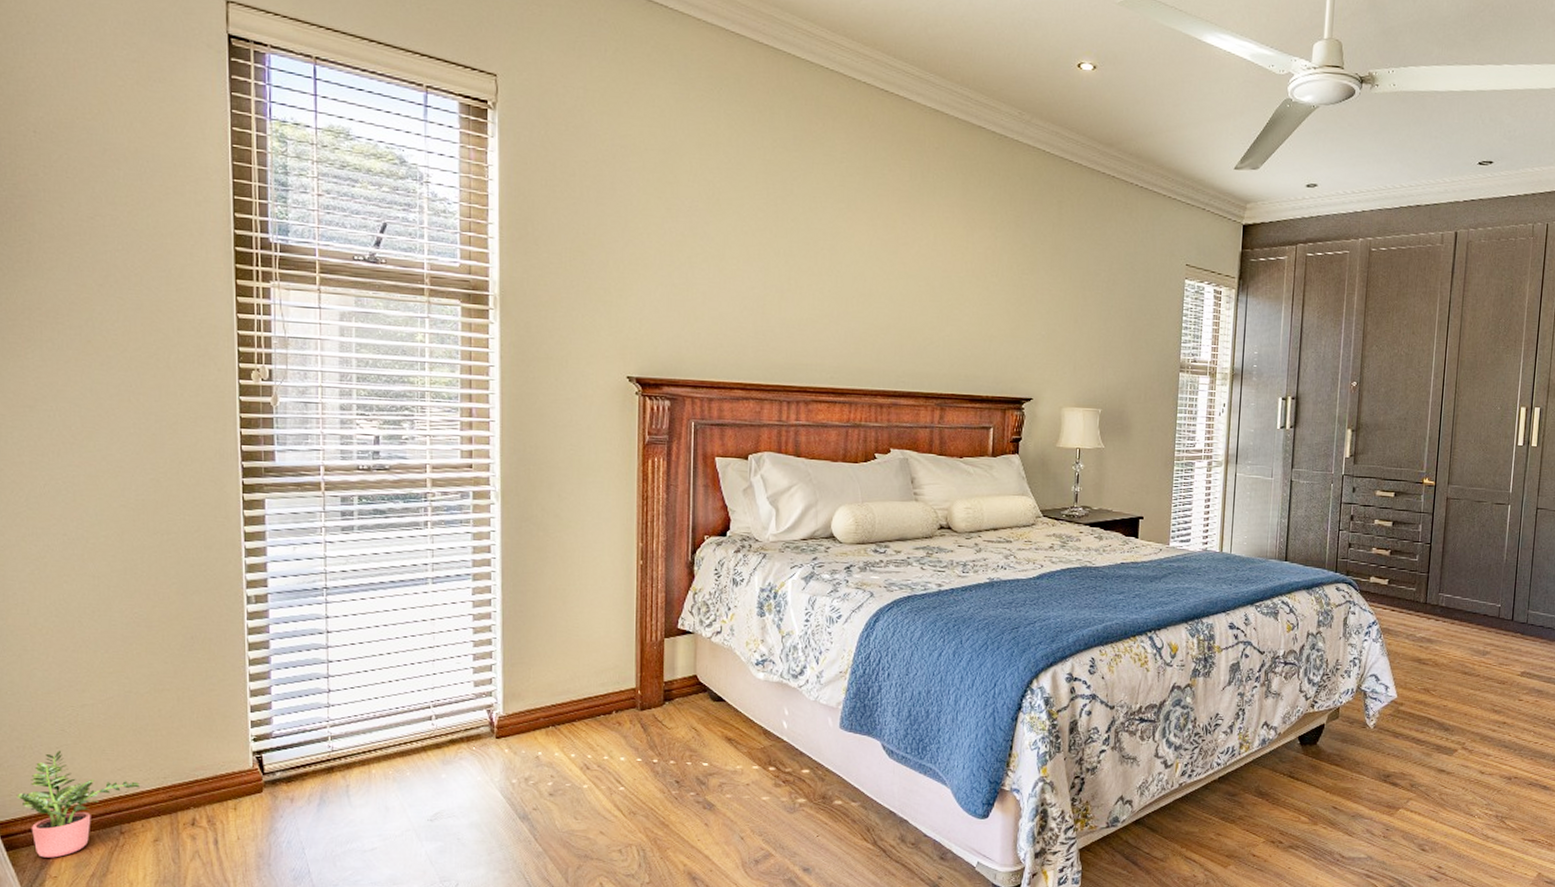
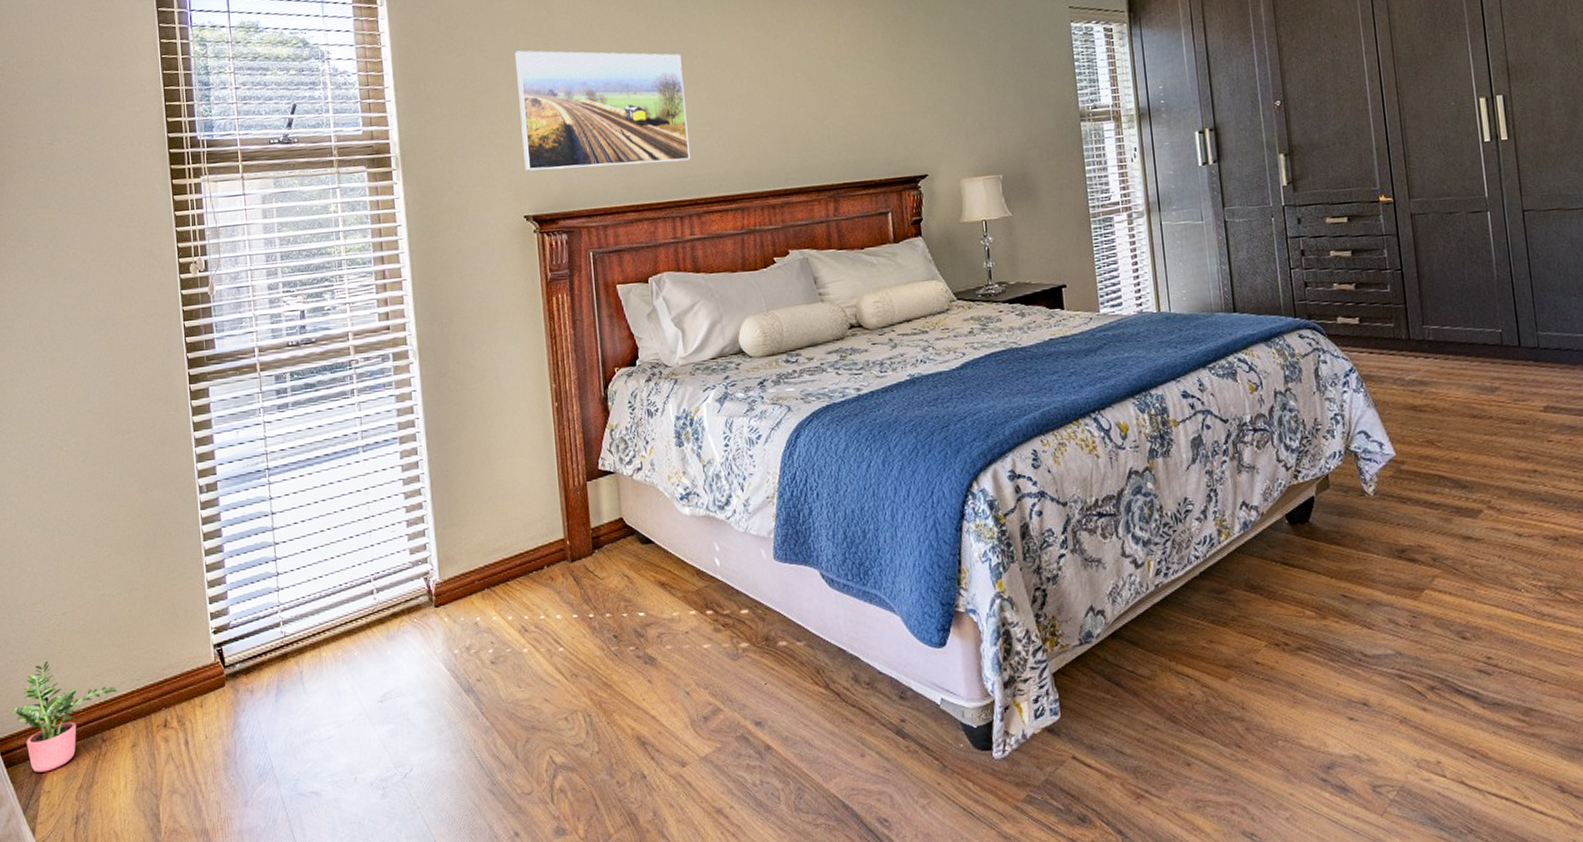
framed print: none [633,210,807,348] -> present [514,50,691,171]

